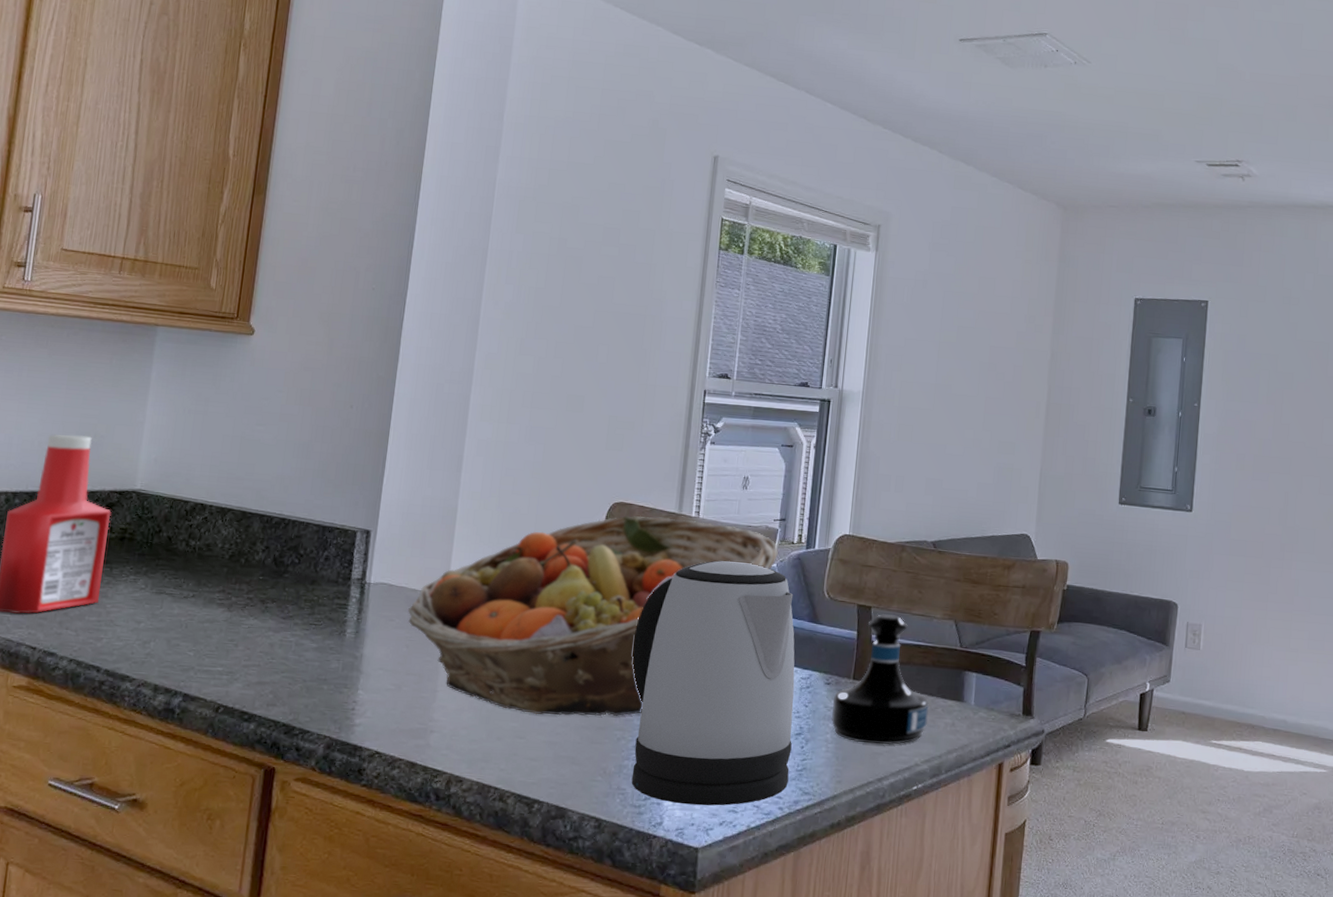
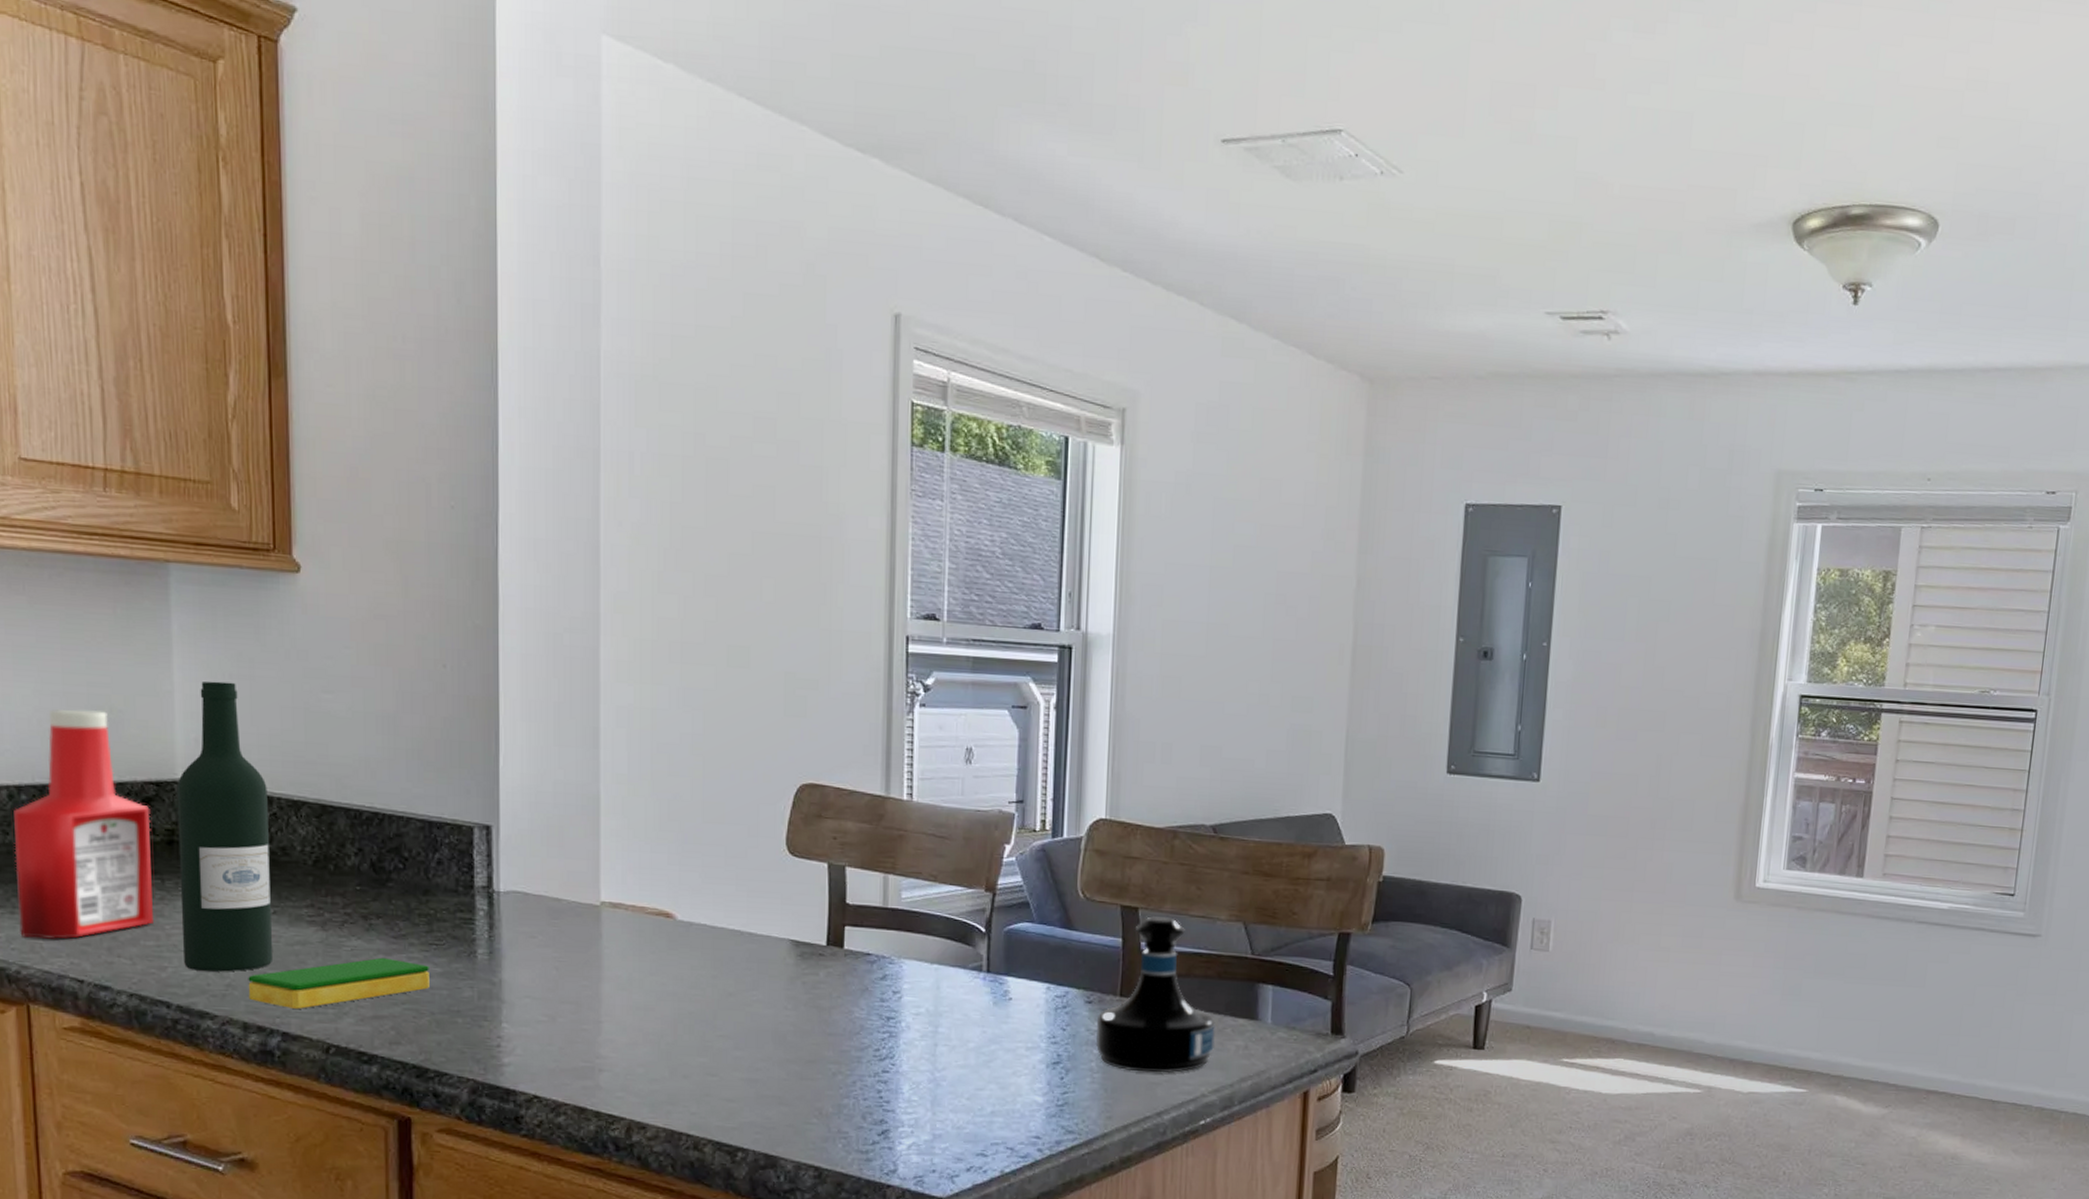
wine bottle: none [116,414,204,644] -> present [176,681,274,972]
dish sponge: none [162,634,307,676] -> present [248,957,430,1010]
fruit basket: present [408,515,779,716] -> none [553,800,1018,1048]
kettle: present [631,560,795,806] -> none [841,853,1049,1150]

